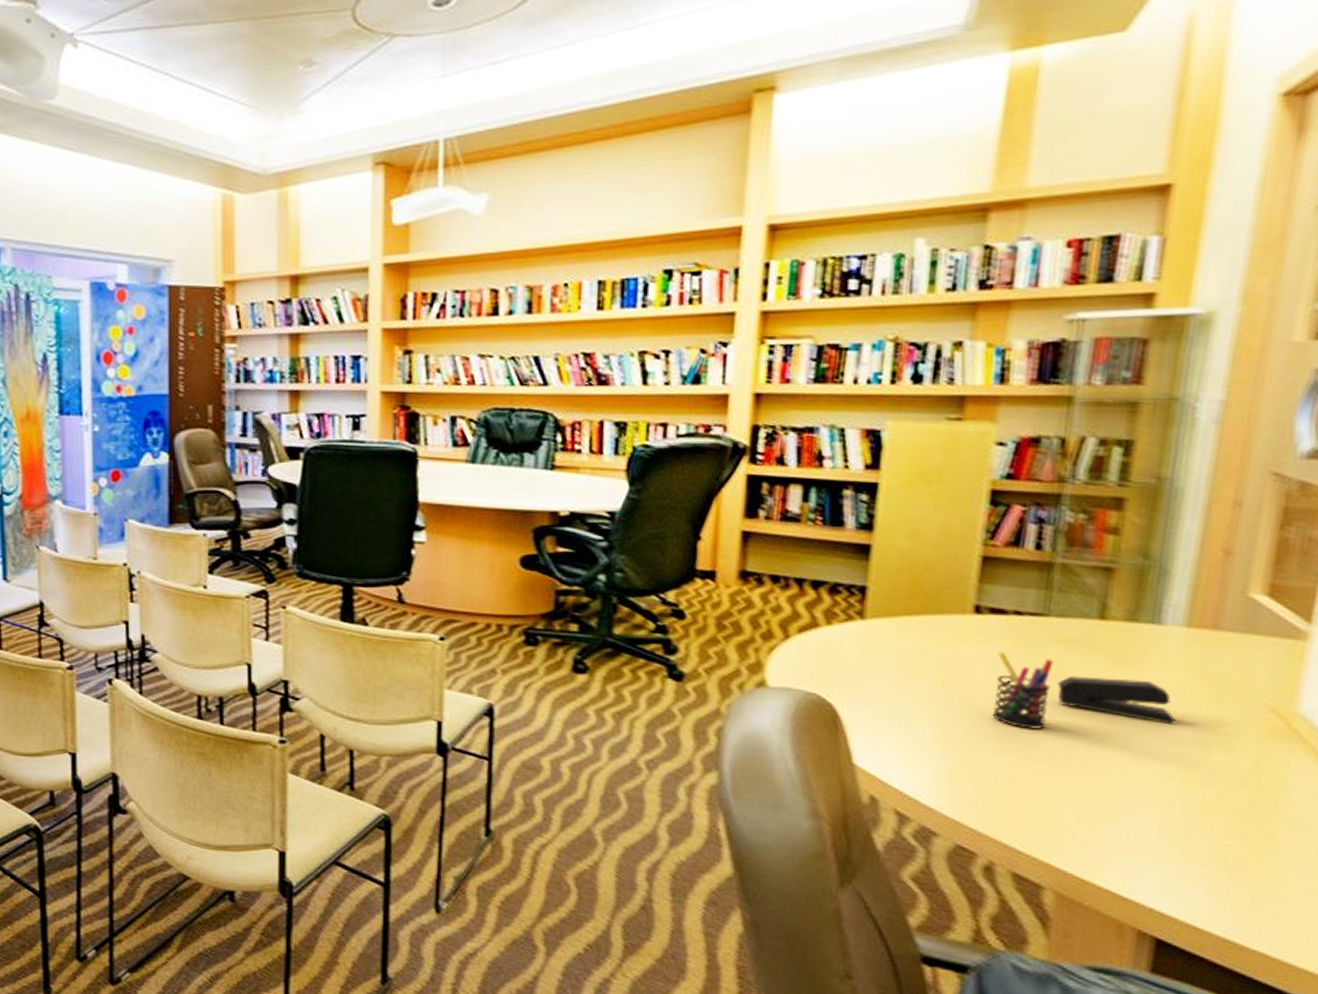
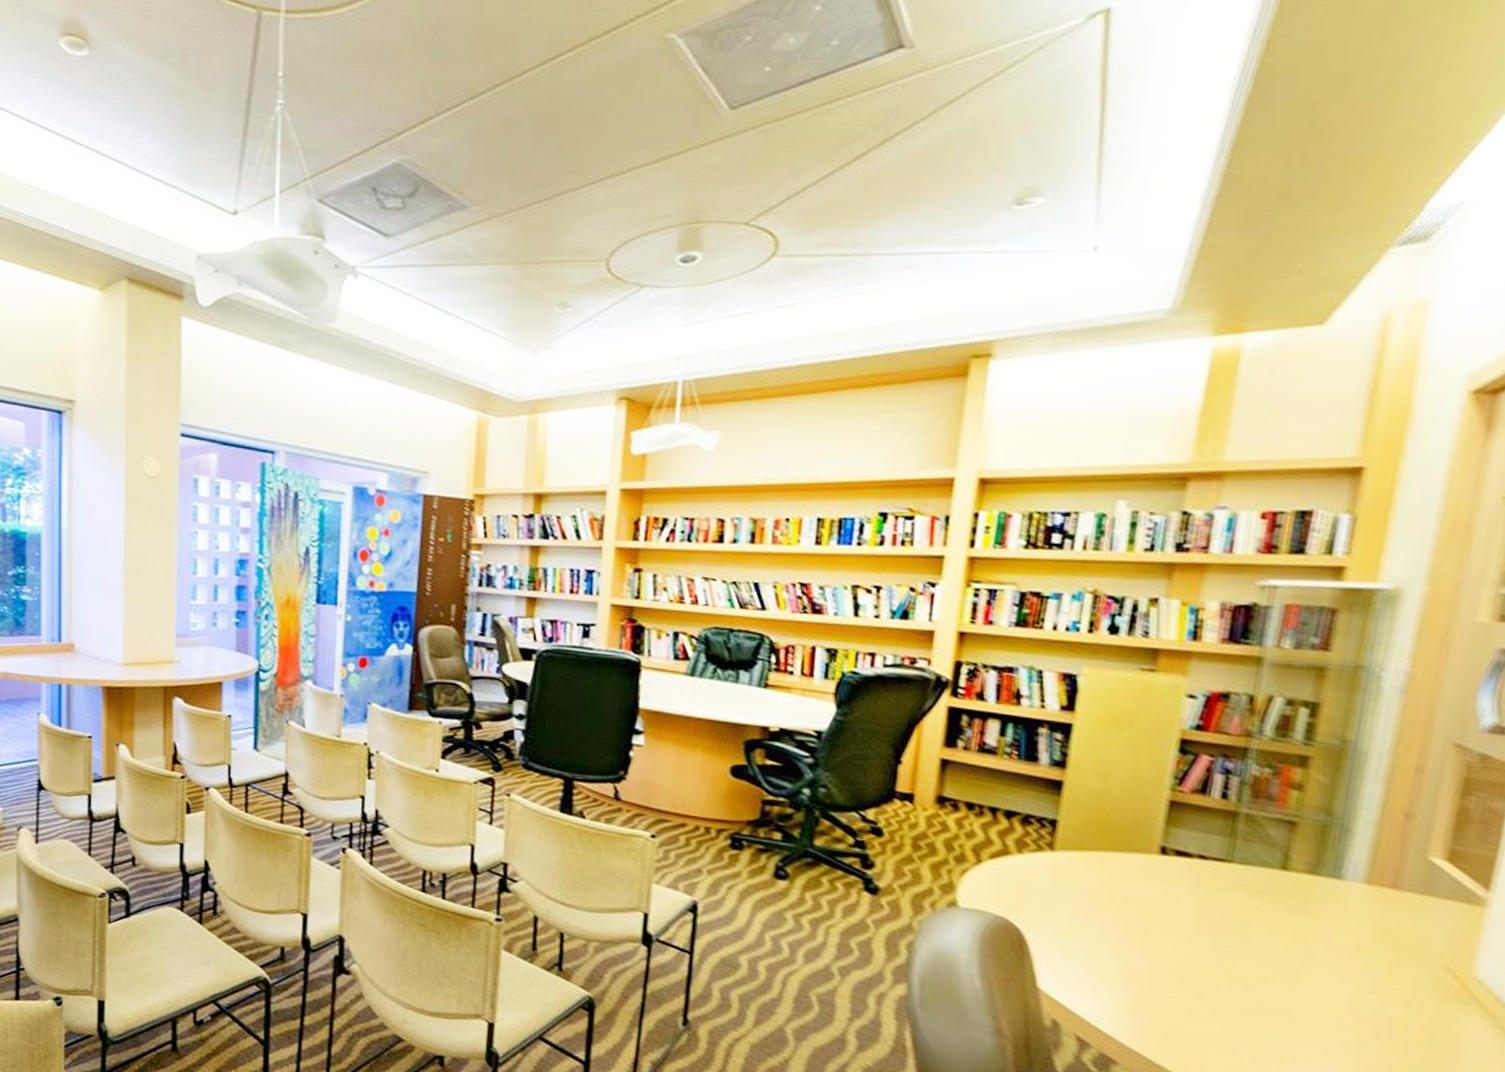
pen holder: present [992,652,1054,729] -> none [1173,893,1236,970]
stapler: present [1057,676,1176,725] -> none [1238,921,1354,977]

